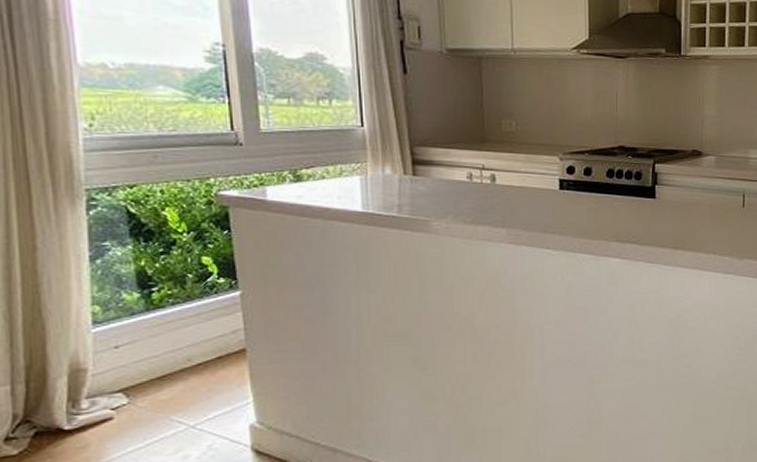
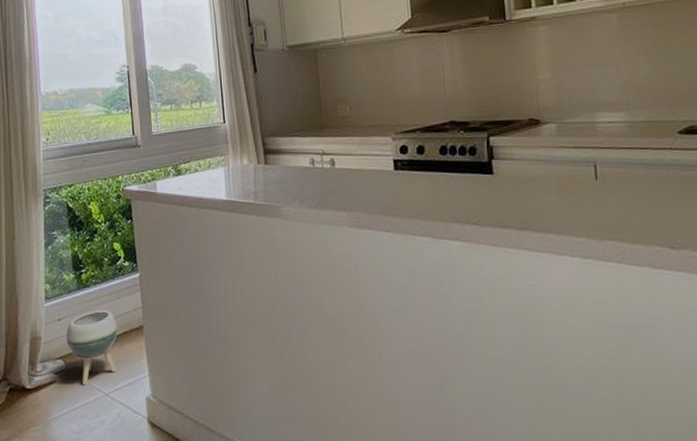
planter: none [128,333,209,420] -> present [66,310,118,386]

